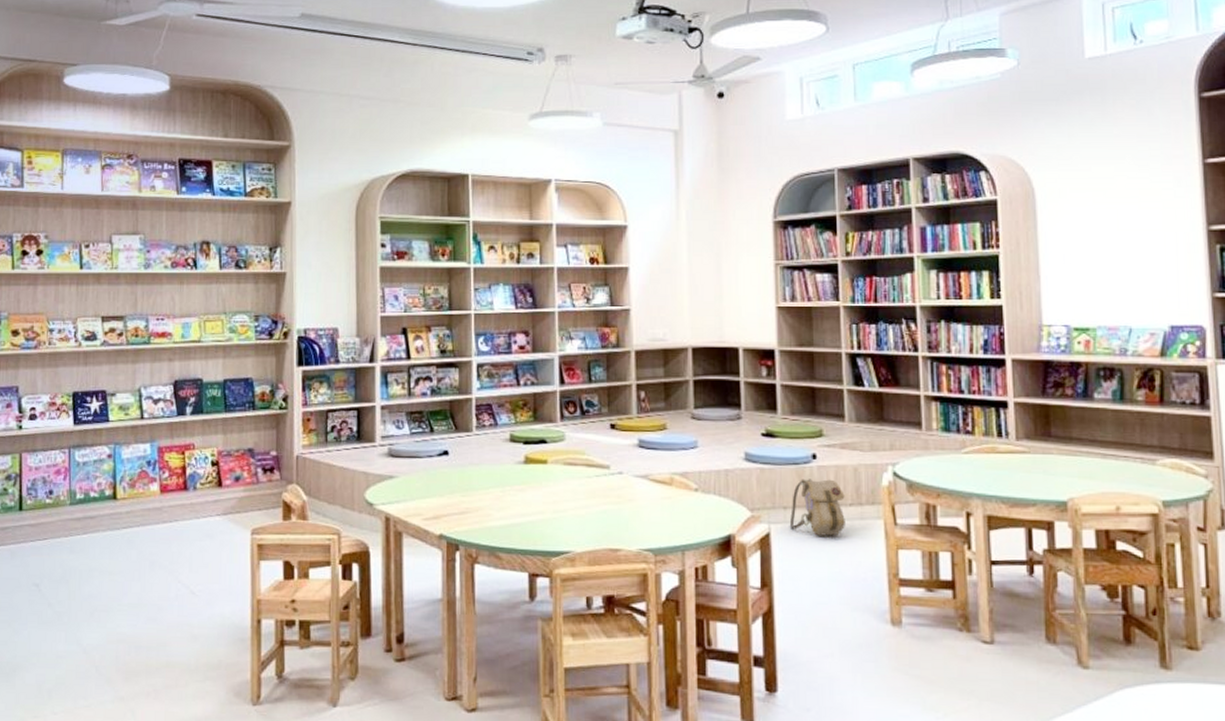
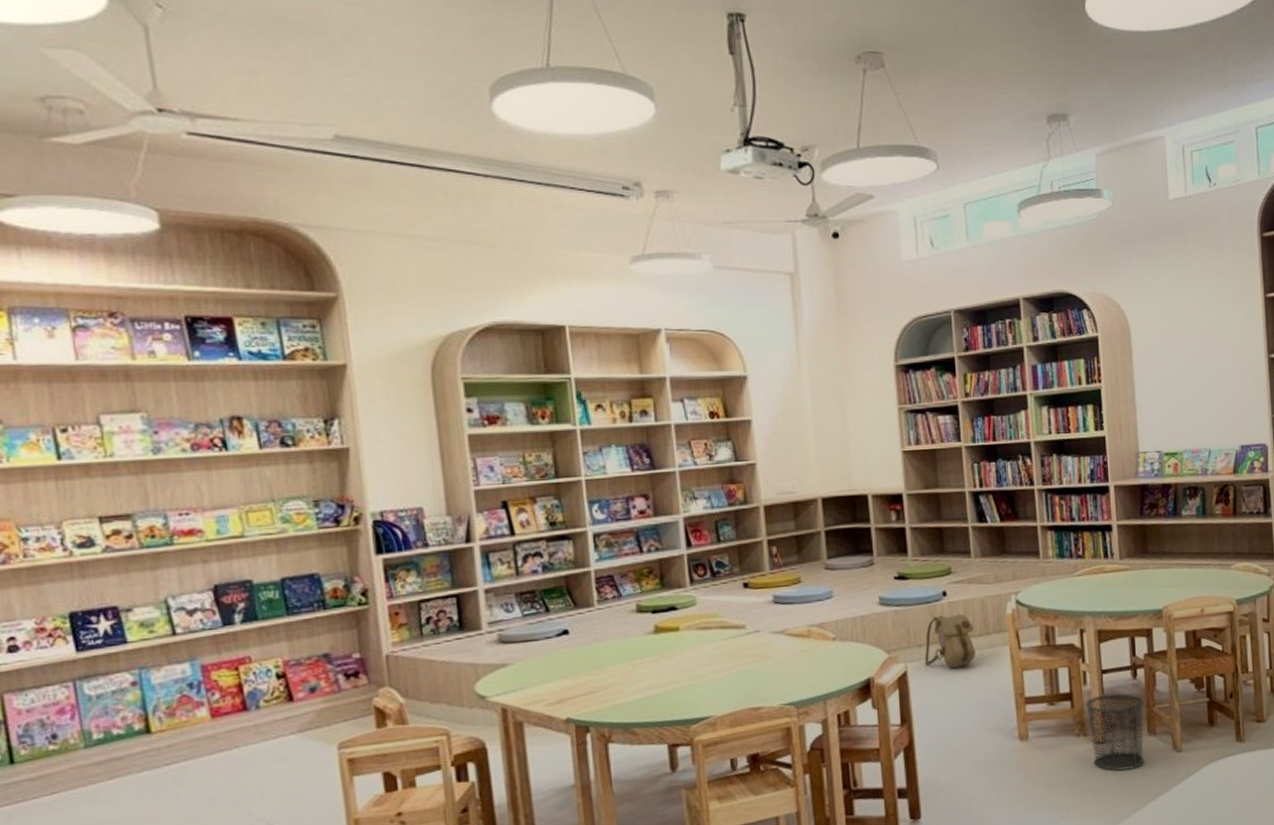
waste bin: none [969,588,1042,679] -> present [1085,694,1145,771]

